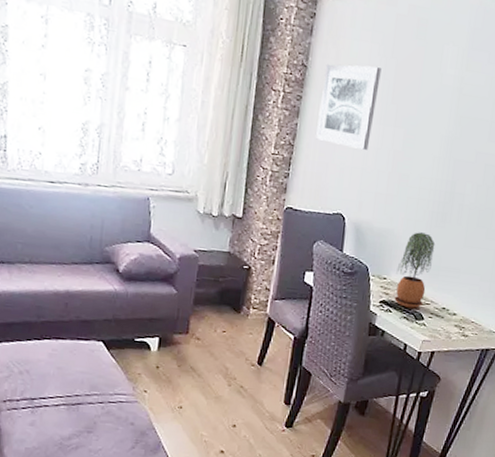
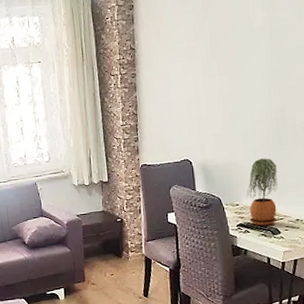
wall art: present [315,63,381,150] -> none [150,31,200,105]

